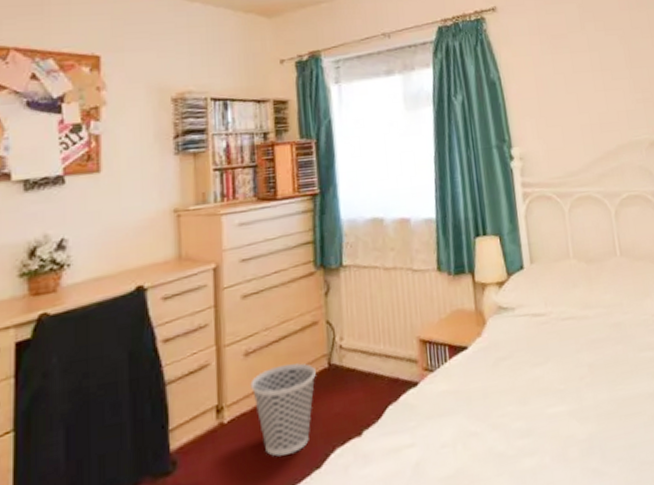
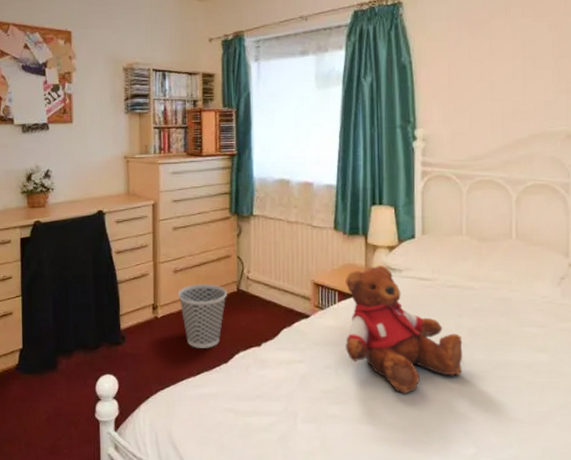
teddy bear: none [455,305,589,460] -> present [345,265,463,394]

